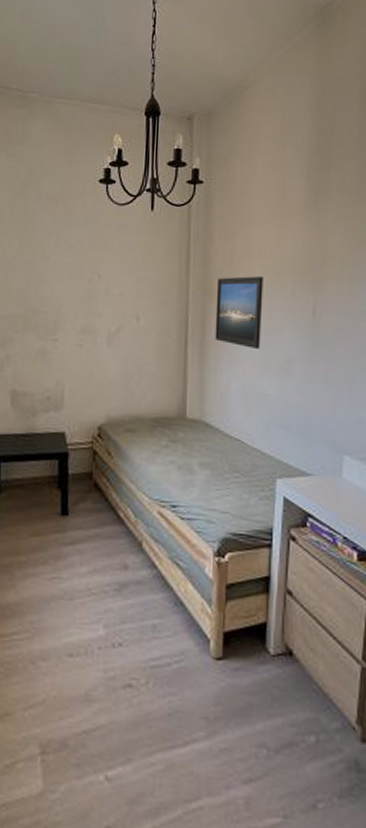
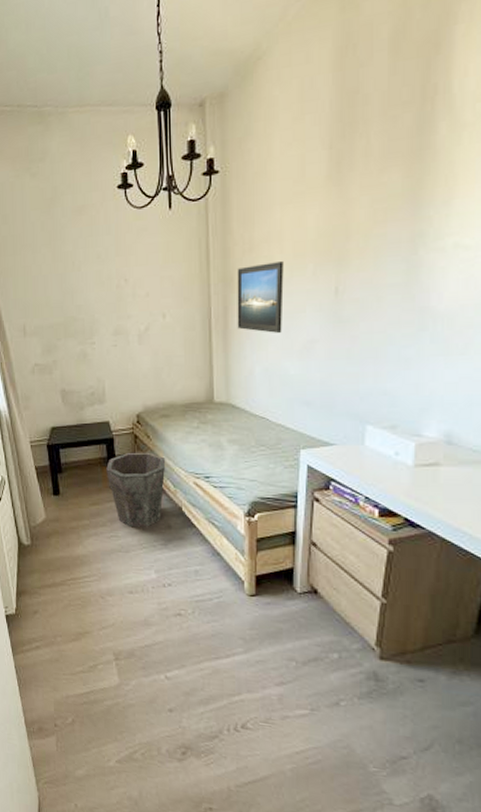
waste bin: none [55,471,128,567] -> present [106,452,166,528]

